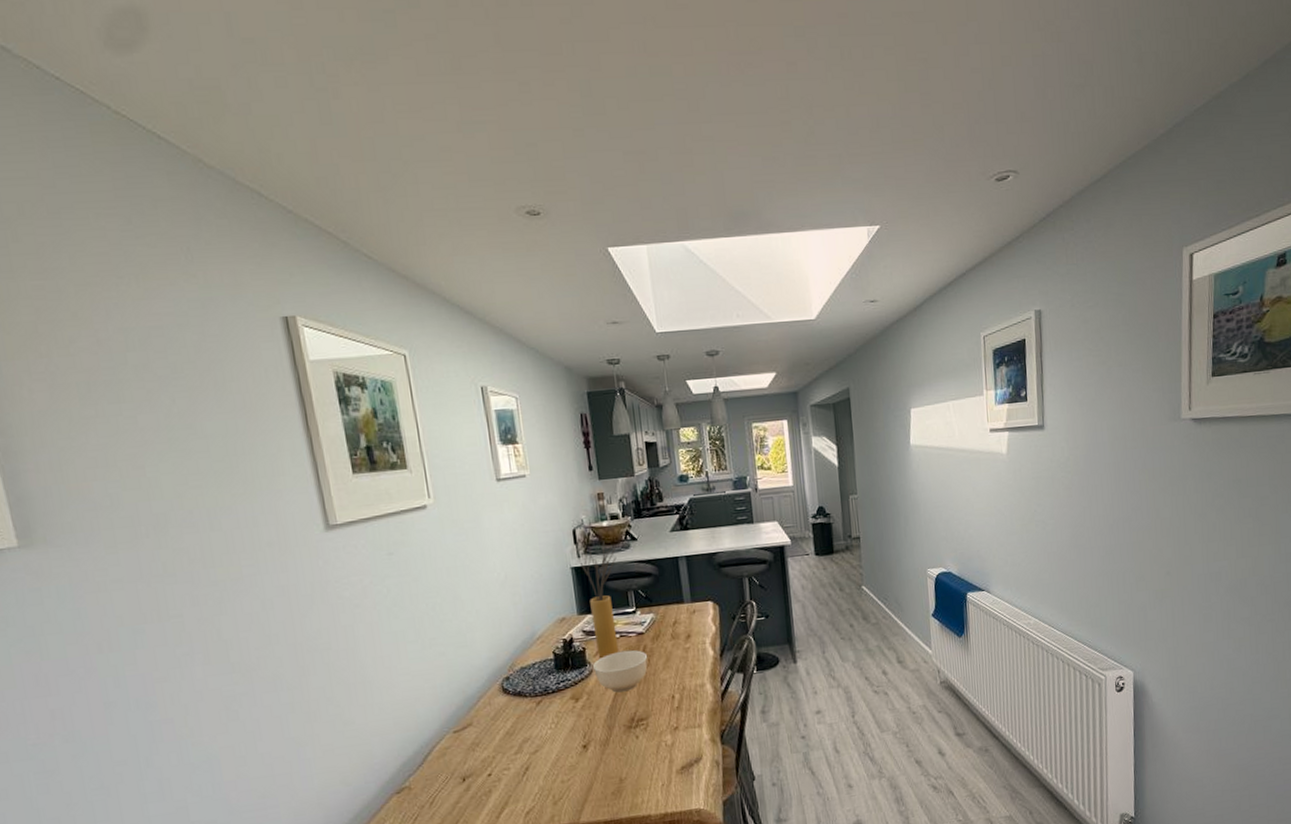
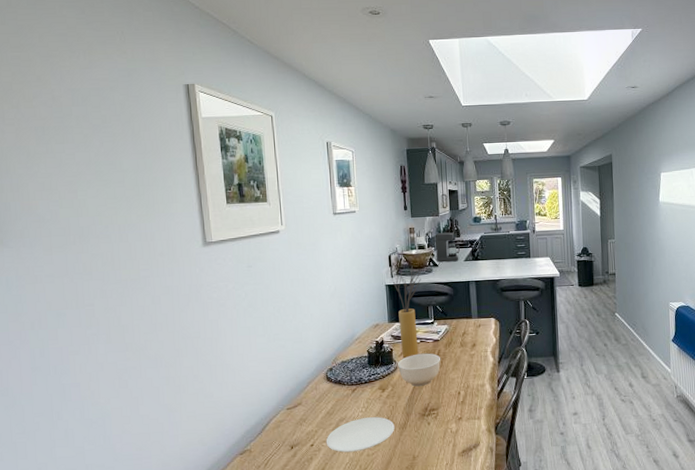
plate: none [507,733,595,781] -> present [326,417,395,453]
coffee maker: none [631,496,664,535] -> present [435,232,460,262]

